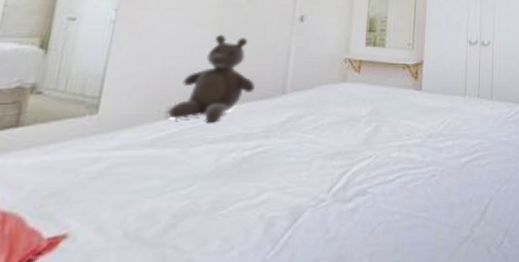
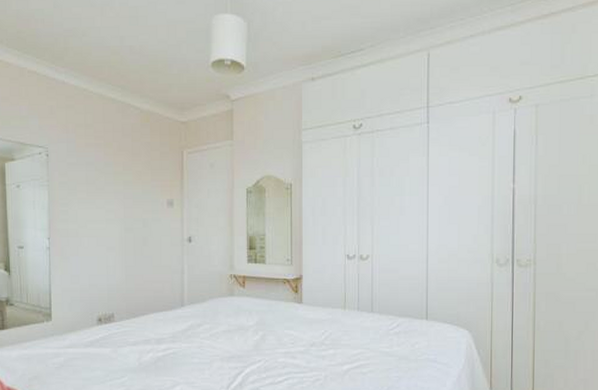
teddy bear: present [168,34,255,123] -> none [99,256,159,329]

